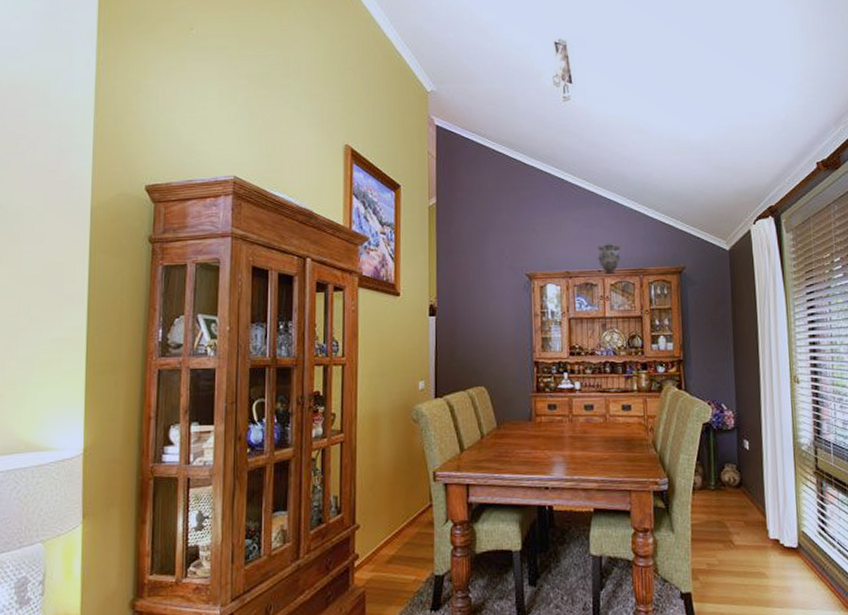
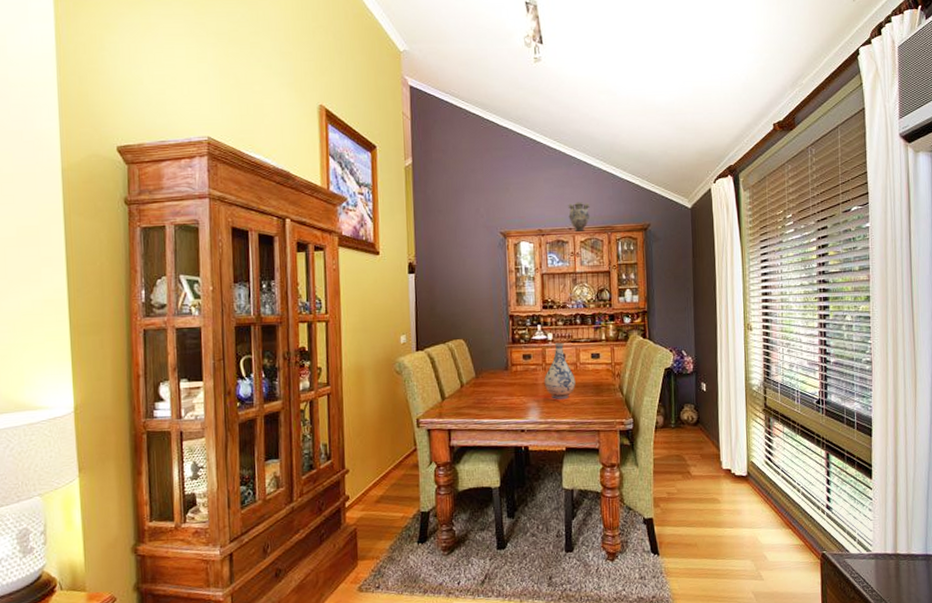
vase: none [570,392,605,456] -> present [544,342,576,400]

